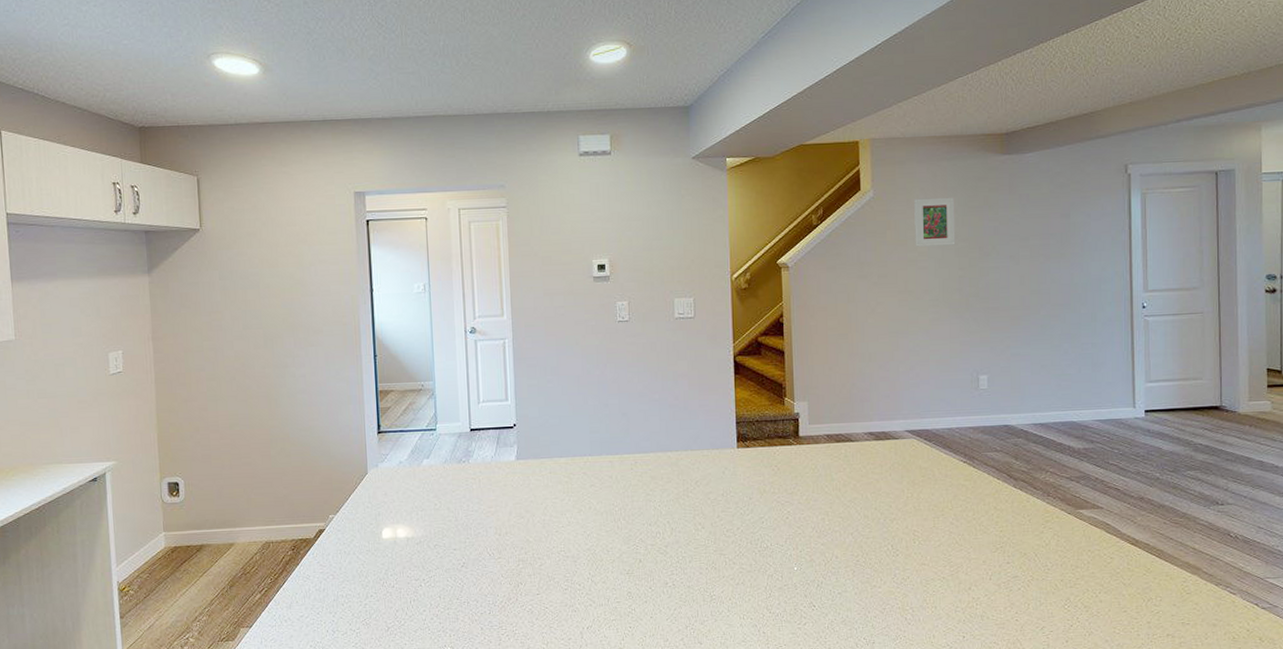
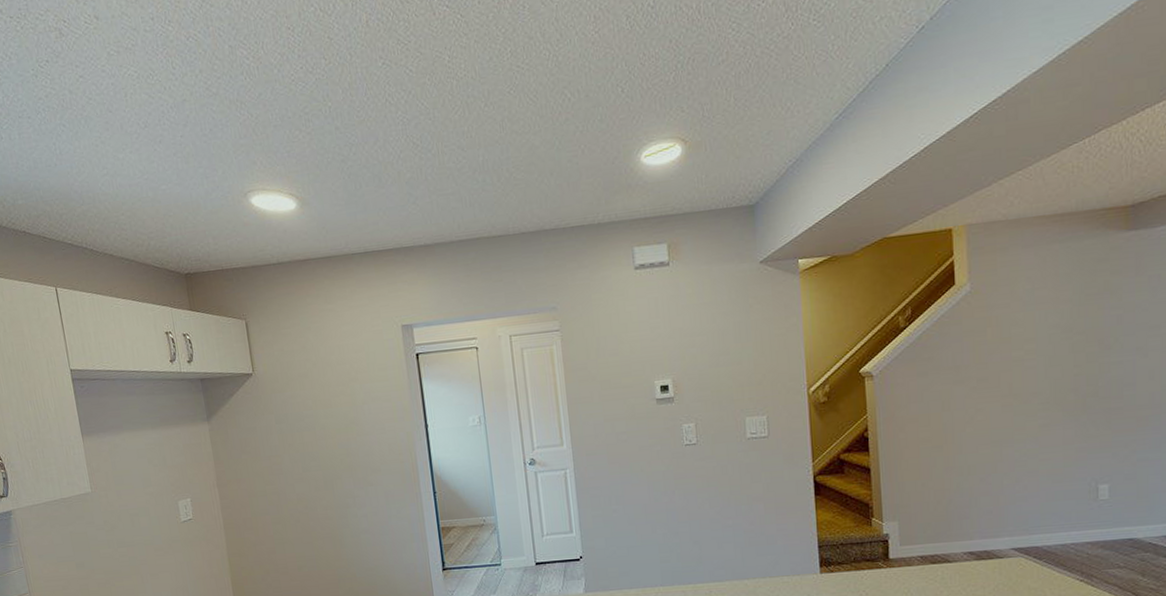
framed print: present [914,197,956,247] -> none [1019,284,1070,345]

